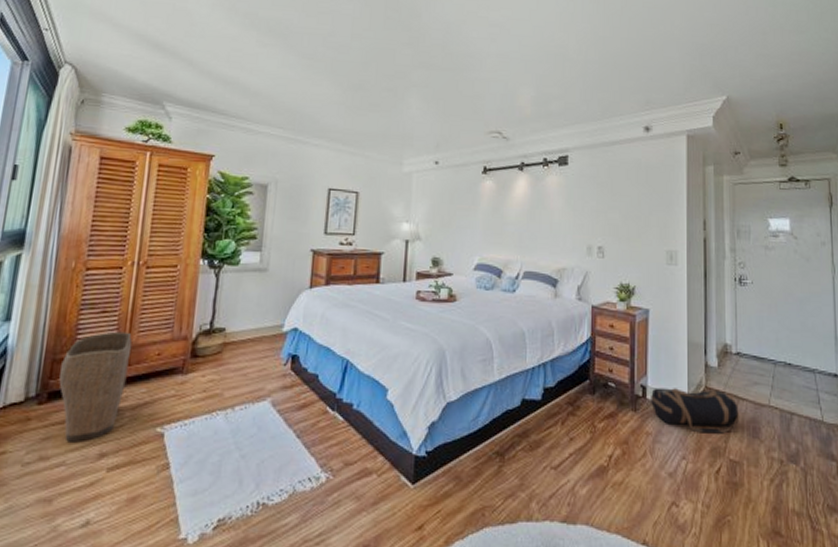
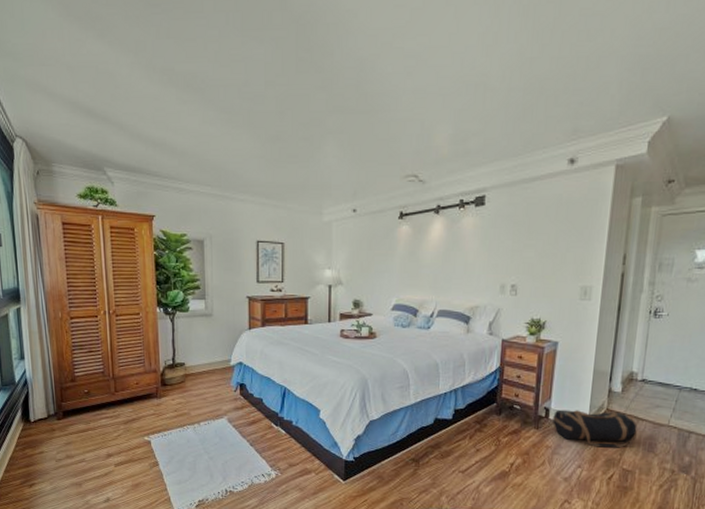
laundry basket: present [59,331,133,442] -> none [67,366,117,446]

